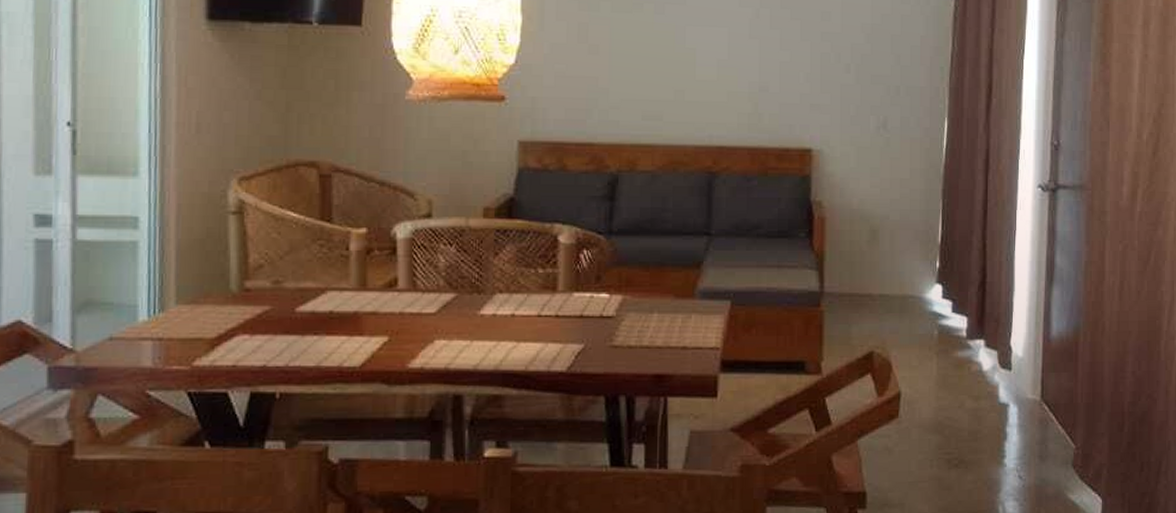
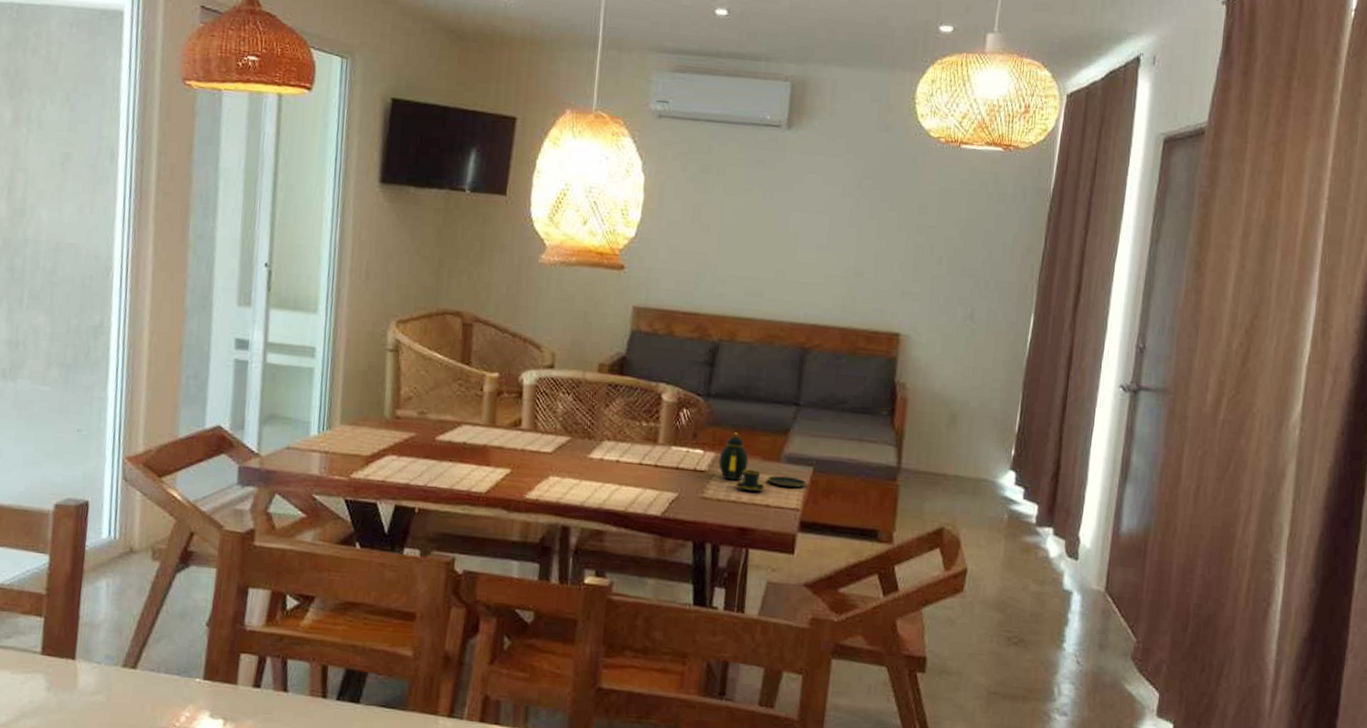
teapot: none [627,271,725,334] -> present [718,432,807,492]

